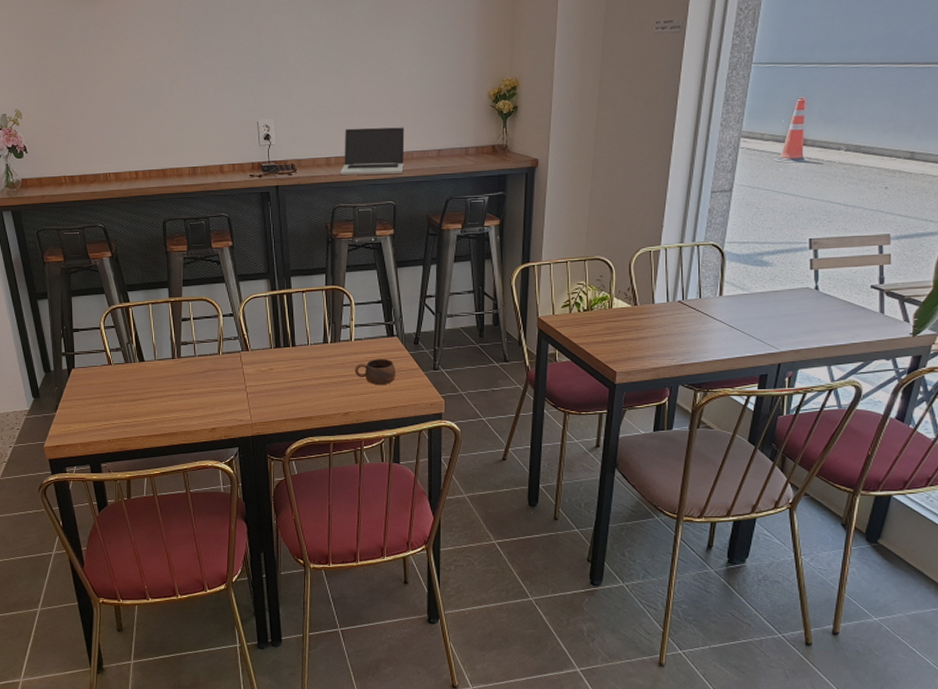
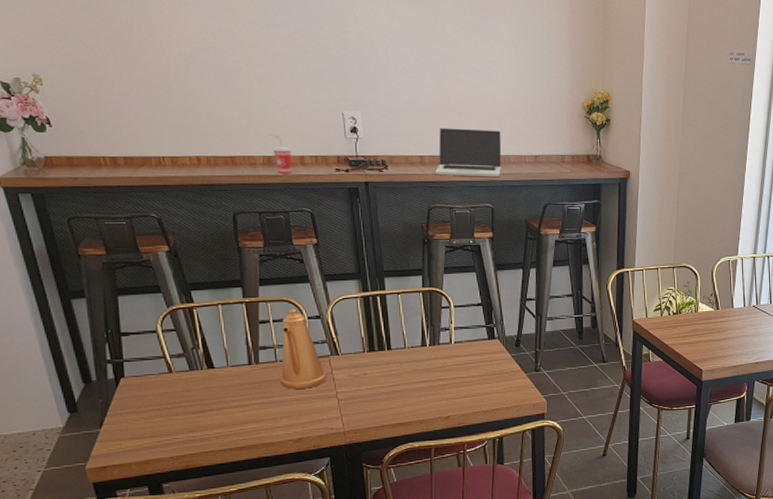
beverage cup: none [193,145,213,183] -> present [267,133,292,174]
coffee pot: none [198,307,238,382] -> present [280,308,328,389]
cup: present [355,358,396,385] -> none [455,361,498,388]

